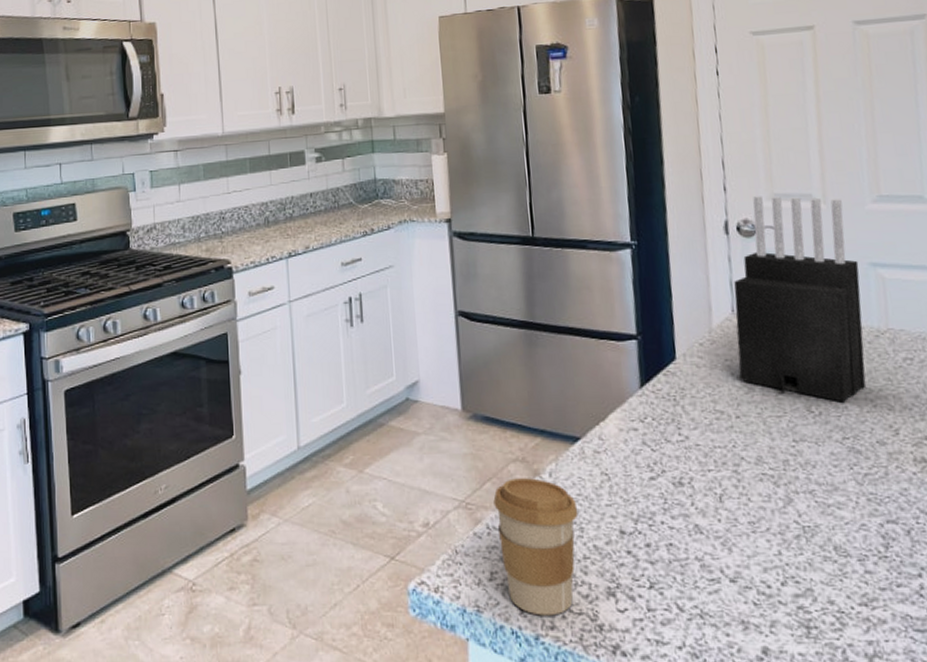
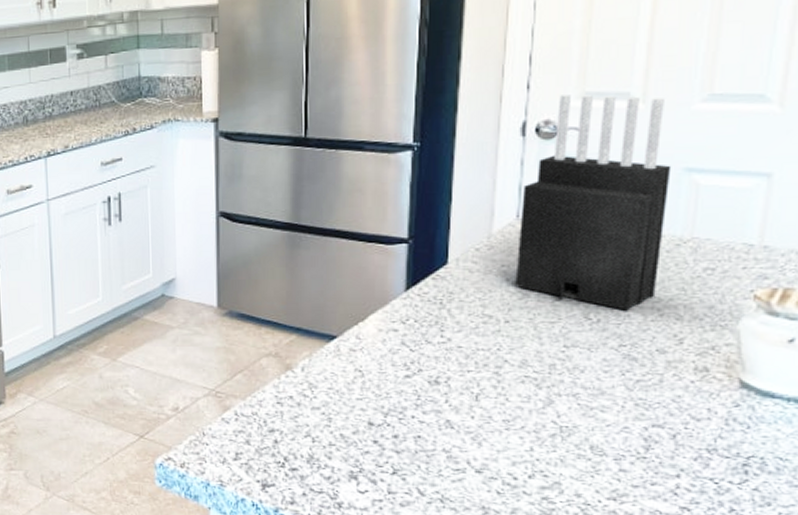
coffee cup: present [493,478,579,616] -> none [243,371,328,493]

